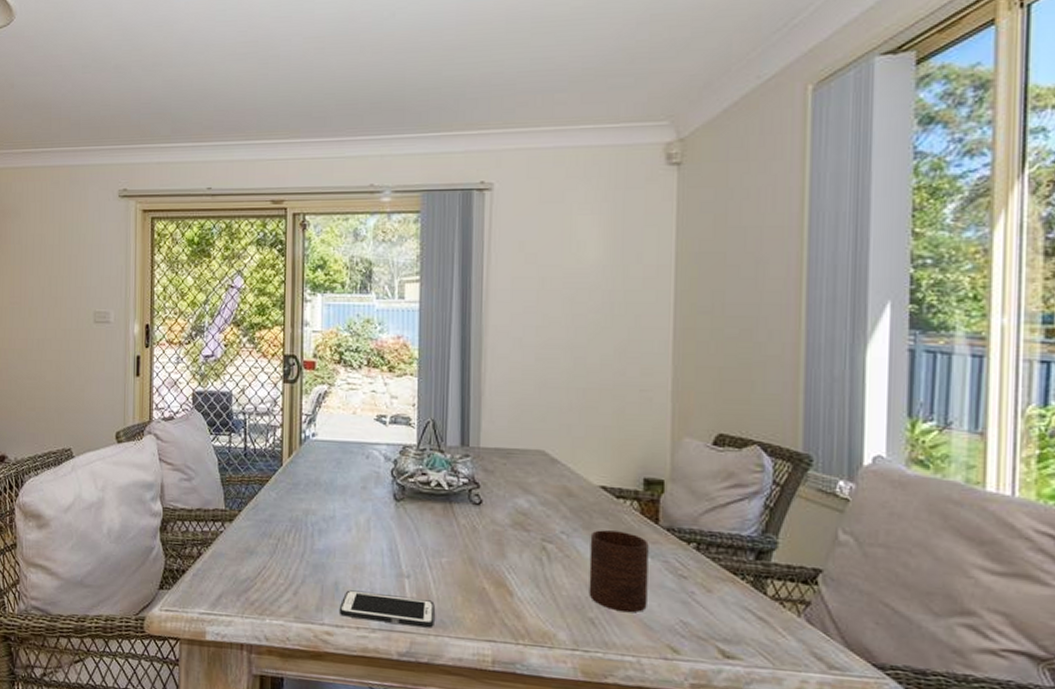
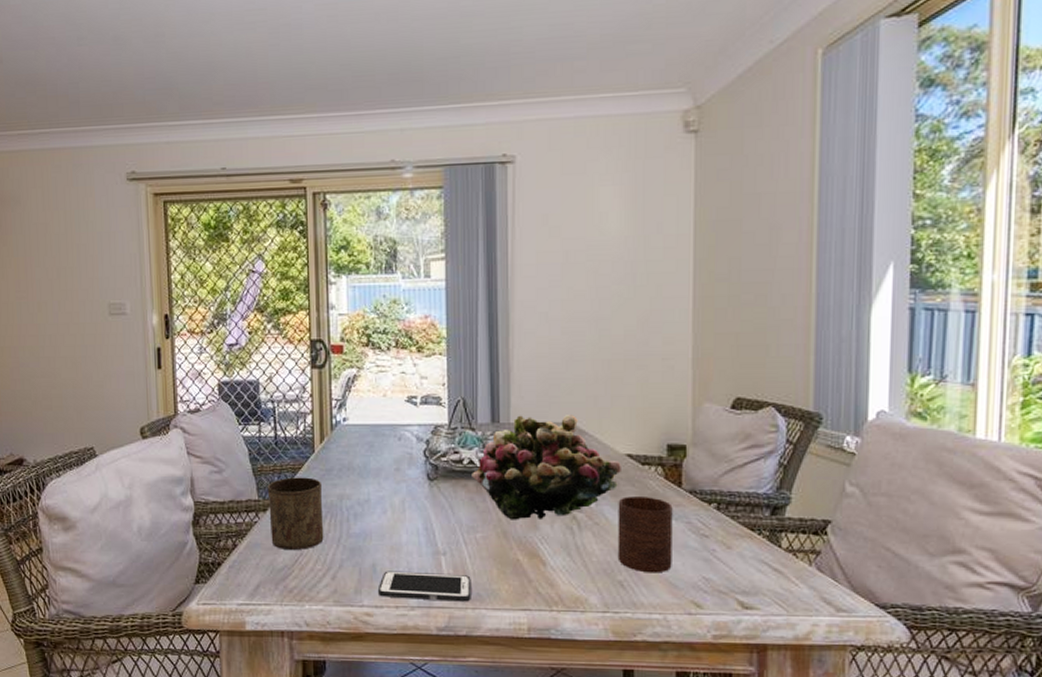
cup: none [234,489,288,563] -> present [267,477,324,551]
flower arrangement: none [439,440,595,548] -> present [472,413,621,520]

